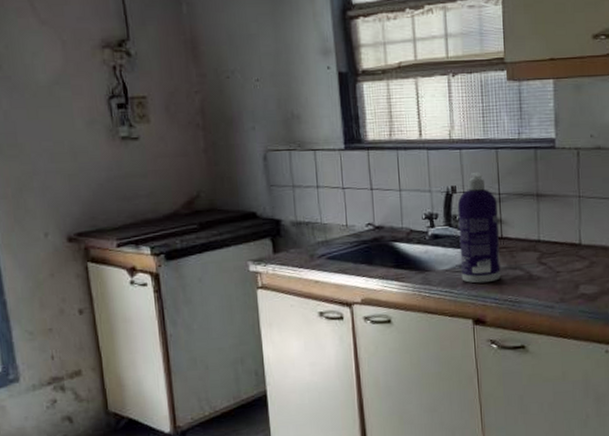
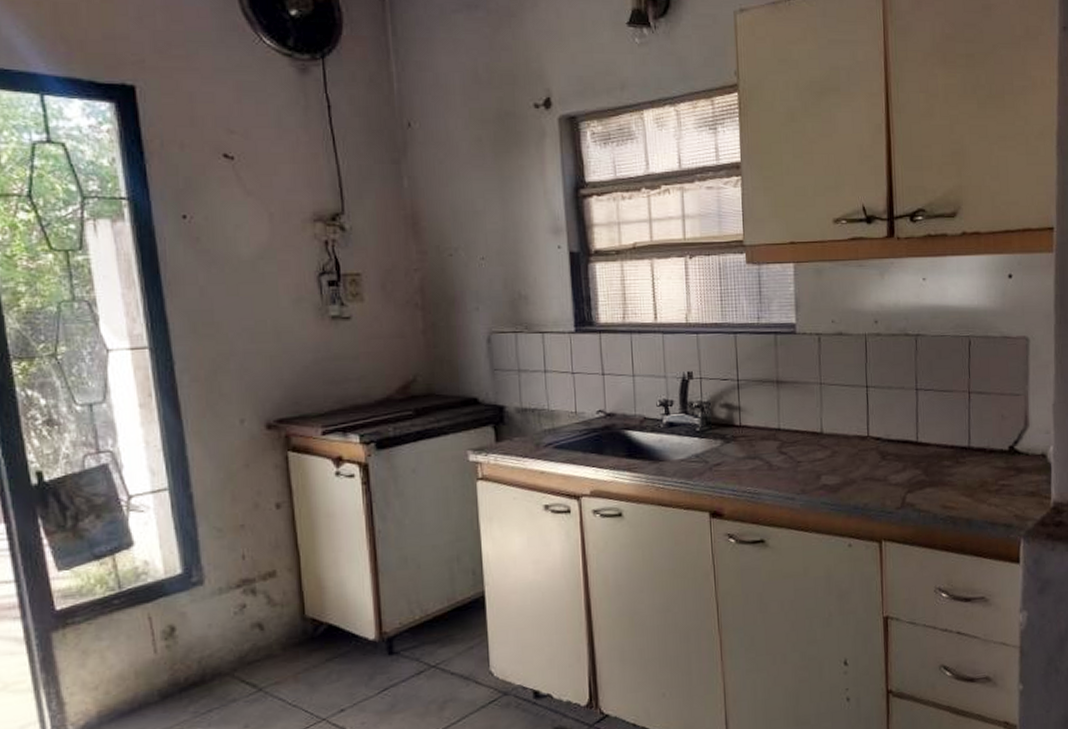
spray bottle: present [457,172,501,284] -> none [694,358,739,474]

